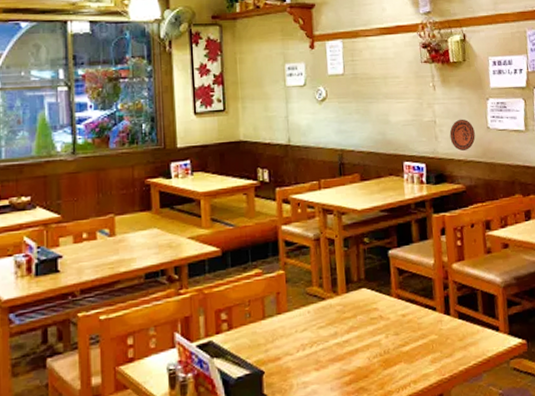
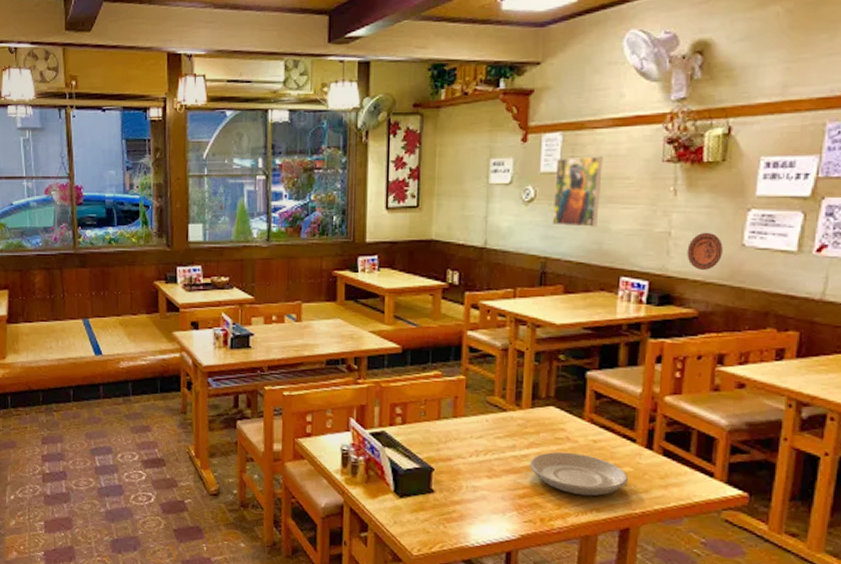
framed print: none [340,59,380,121] -> present [552,156,603,227]
plate: none [351,329,435,372] -> present [529,452,628,497]

